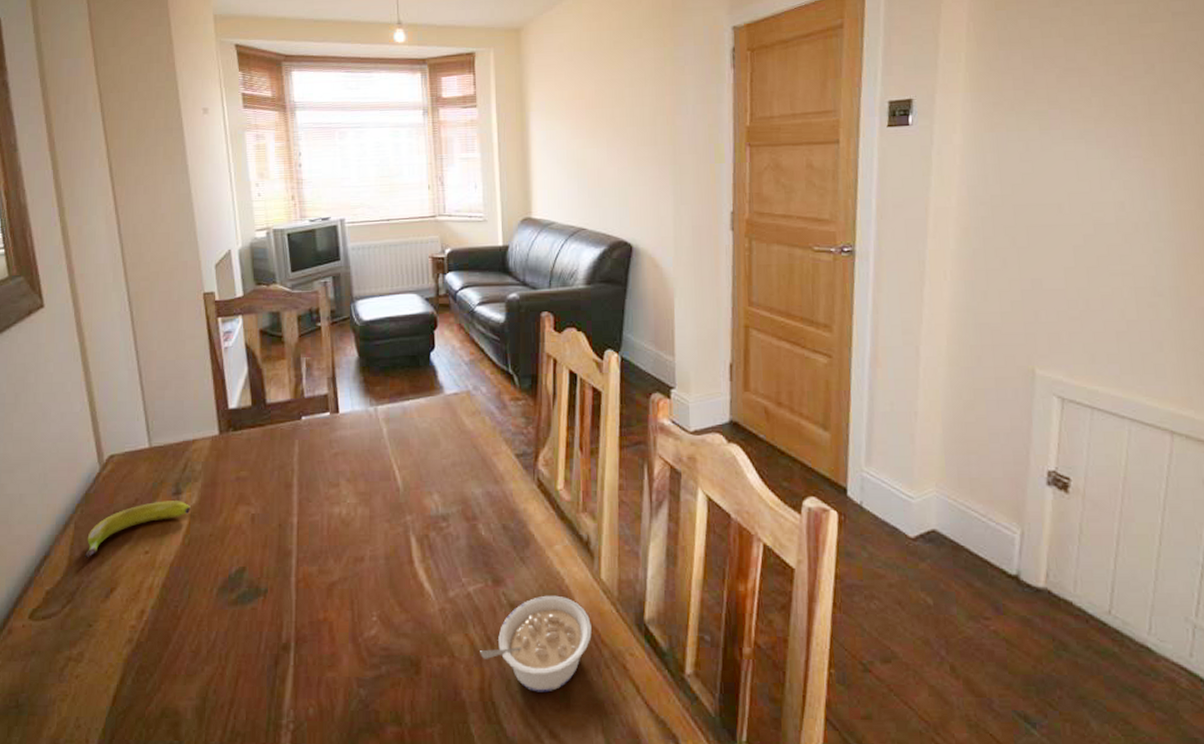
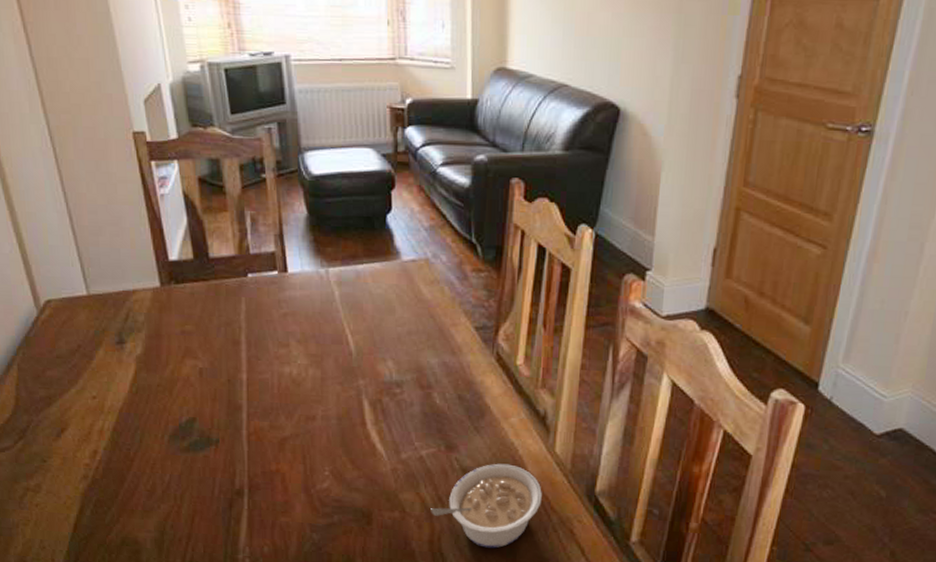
banana: present [85,501,191,558] -> none [32,349,136,399]

